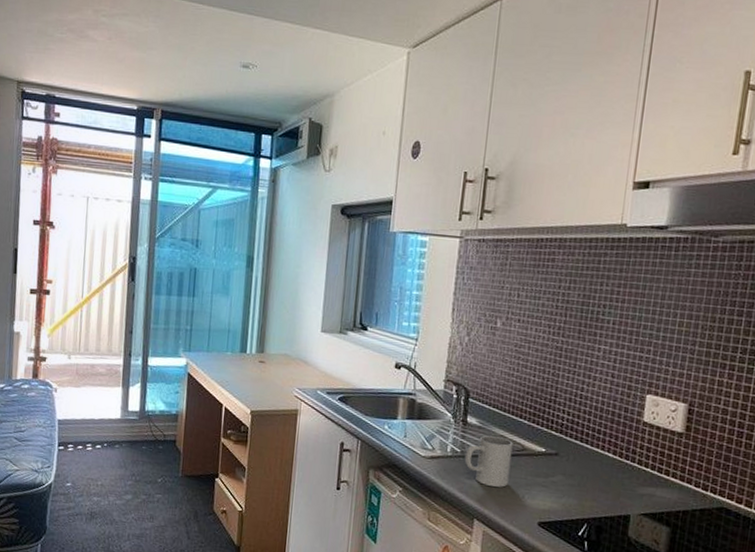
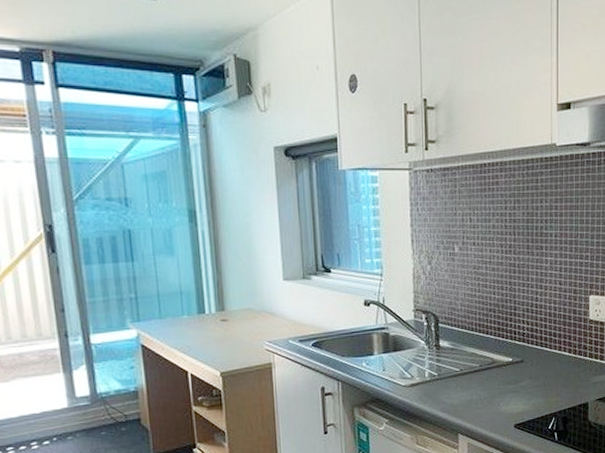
mug: present [464,435,513,488] -> none [442,355,484,401]

